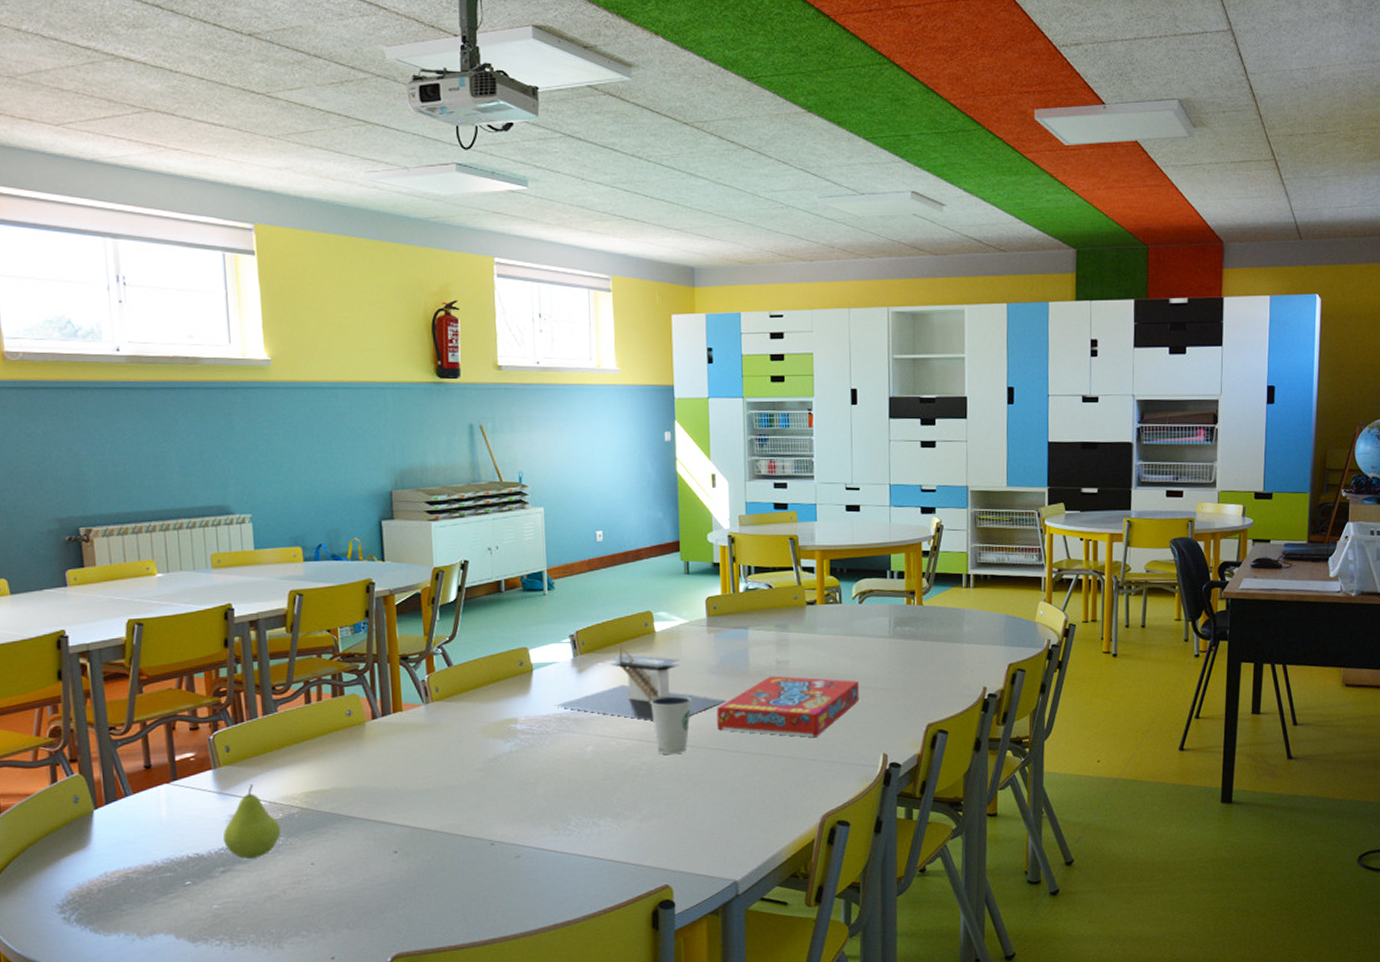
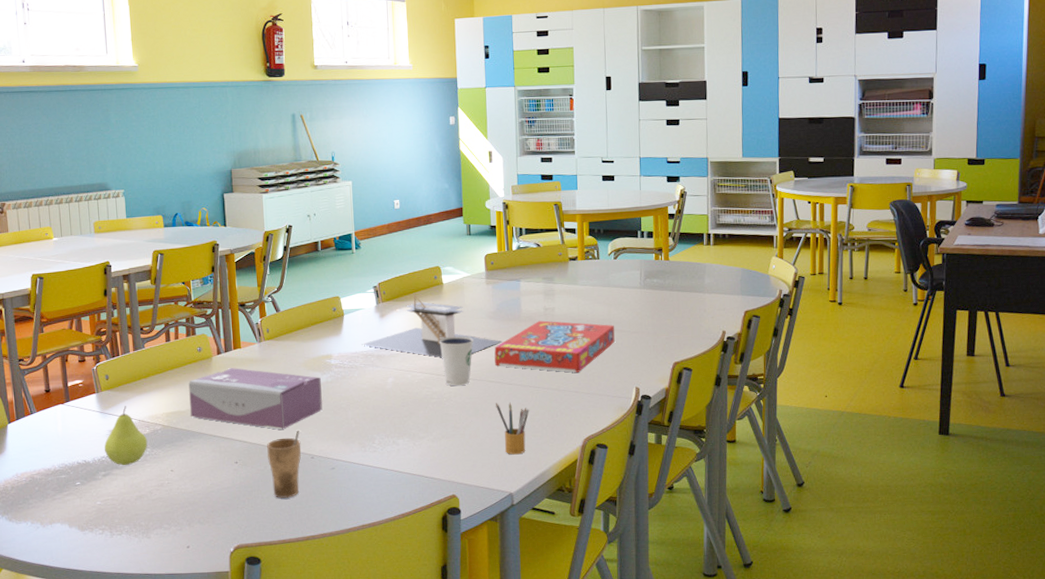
tissue box: none [334,735,505,811] -> present [188,368,323,430]
cup: none [435,811,479,894] -> present [267,431,302,498]
pencil box: none [718,773,758,836] -> present [496,402,529,455]

